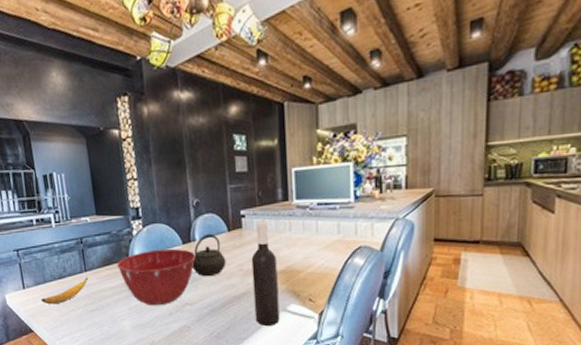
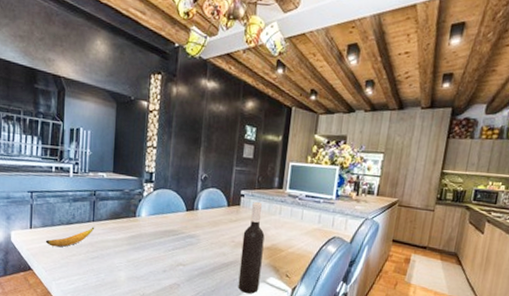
mixing bowl: present [116,248,196,306] -> none [123,212,196,263]
kettle: present [192,233,227,277] -> none [191,205,222,244]

